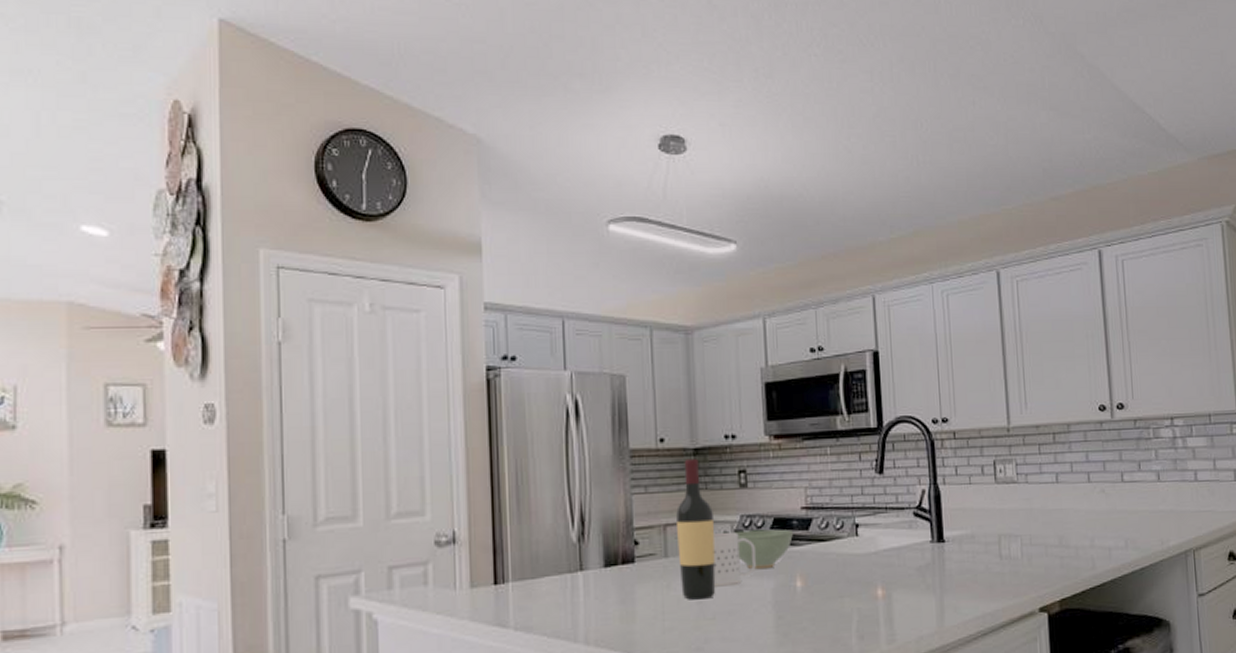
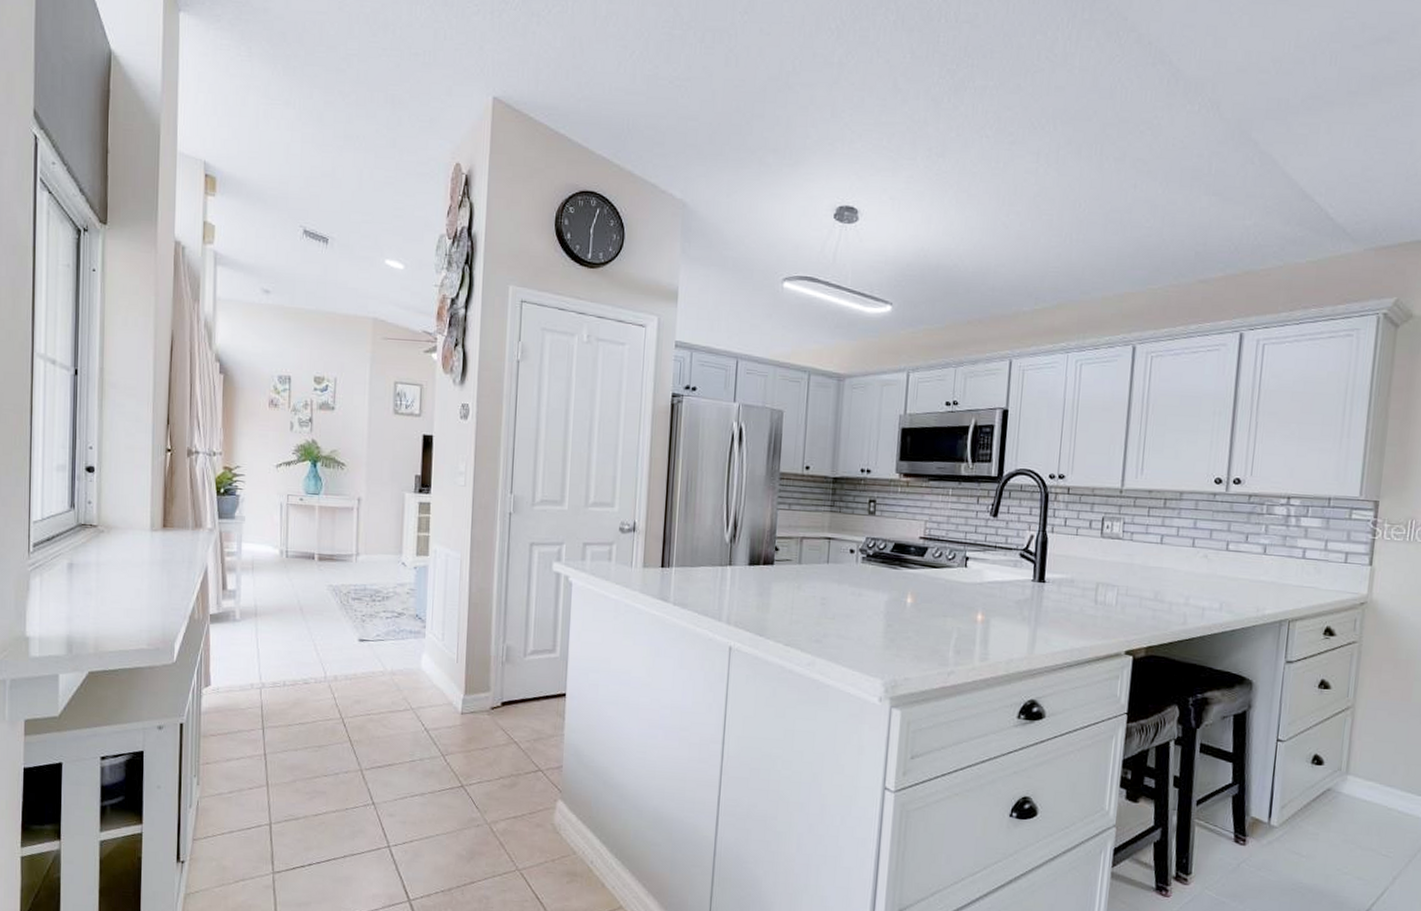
wine bottle: present [676,458,716,600] -> none [809,485,844,602]
mug: present [712,531,756,587] -> none [837,549,875,594]
bowl: present [734,529,794,570] -> none [859,550,911,585]

